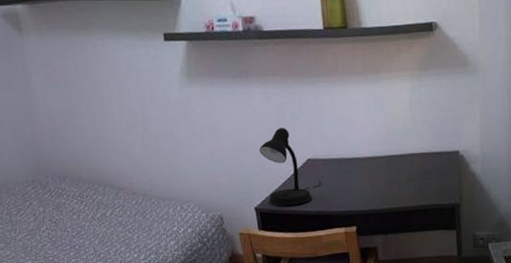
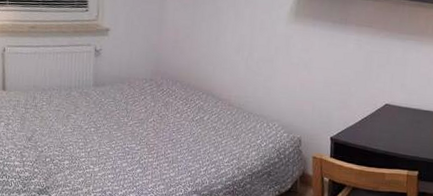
desk lamp: present [259,127,322,206] -> none [344,72,394,142]

